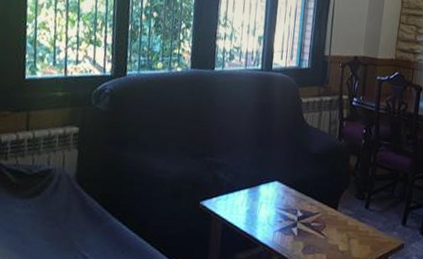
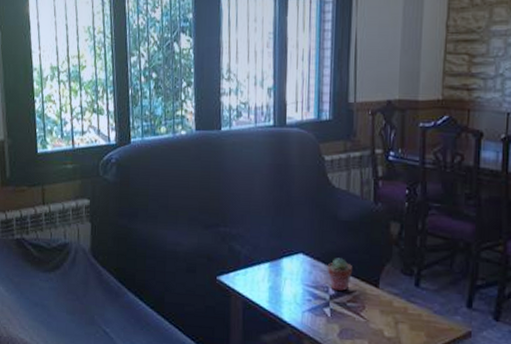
potted succulent: none [297,185,318,213] -> present [327,258,353,291]

